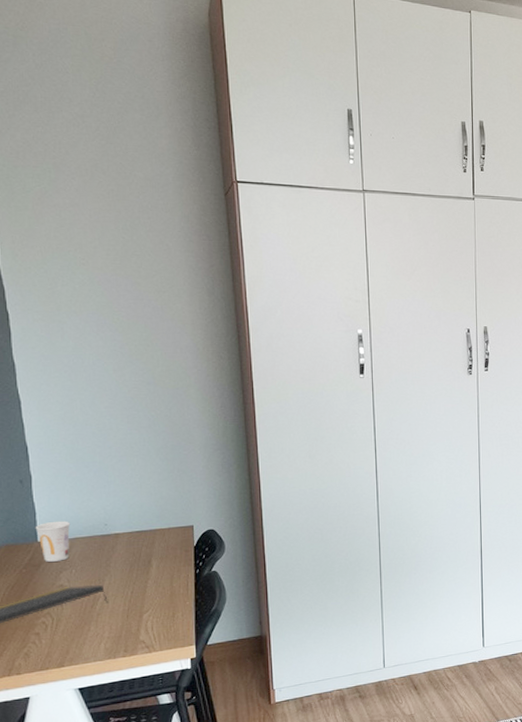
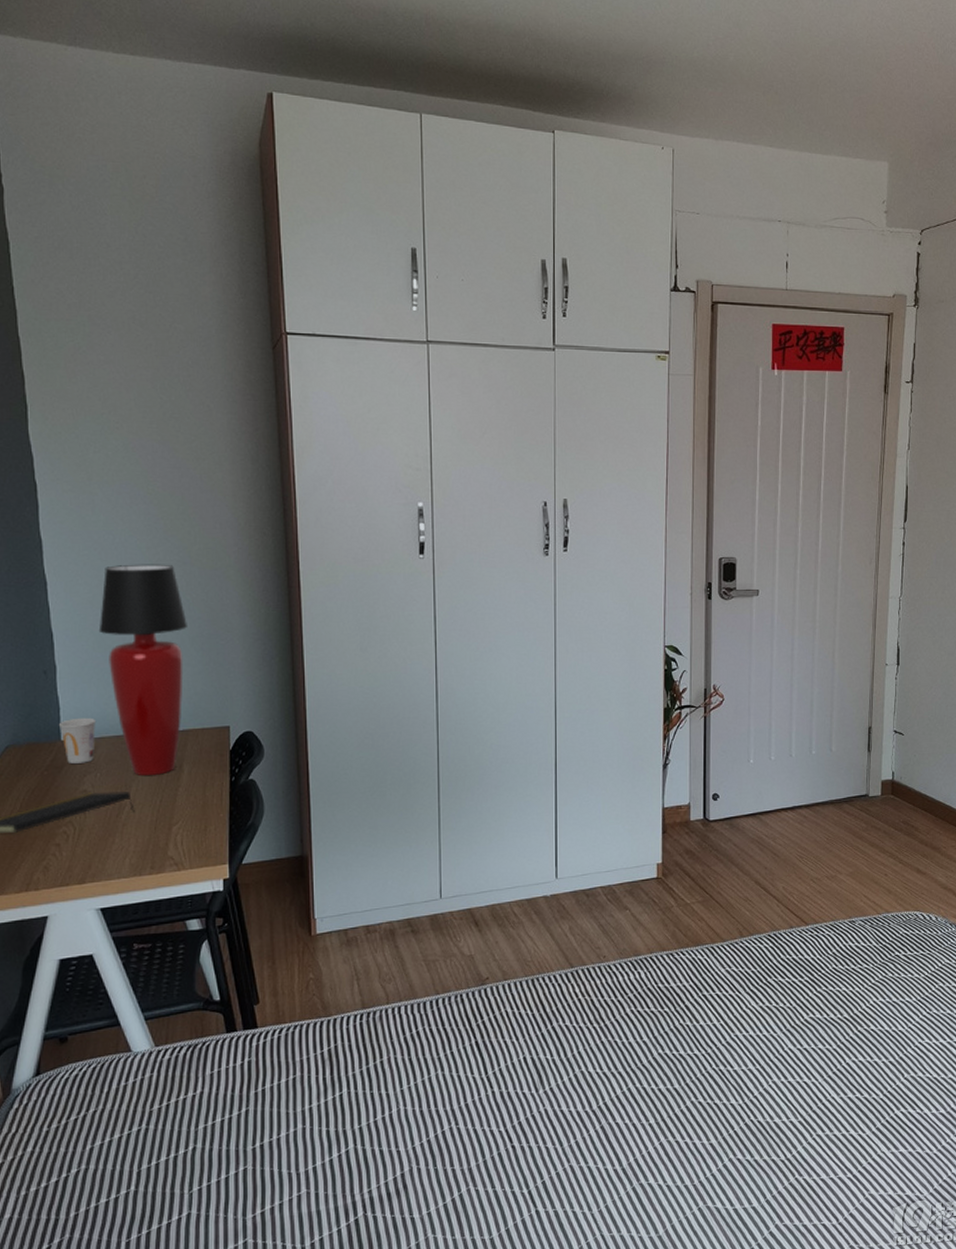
table lamp: none [70,384,154,571] -> present [98,564,189,775]

